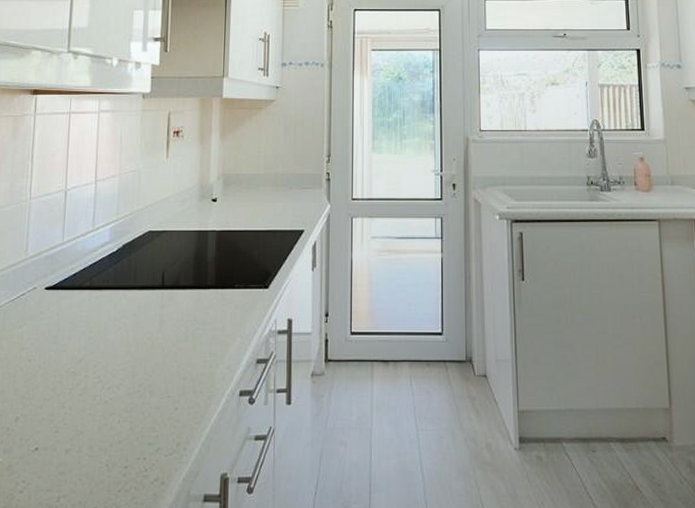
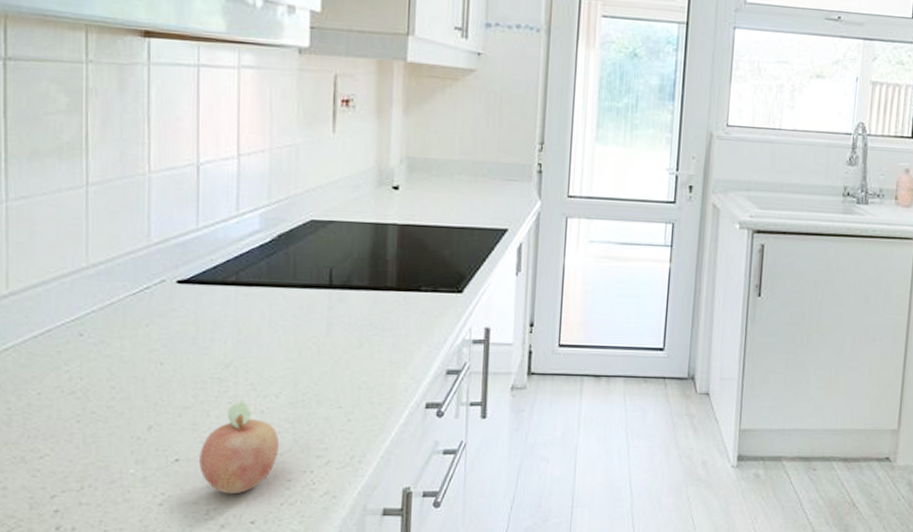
fruit: none [54,391,119,482] -> present [199,399,279,495]

